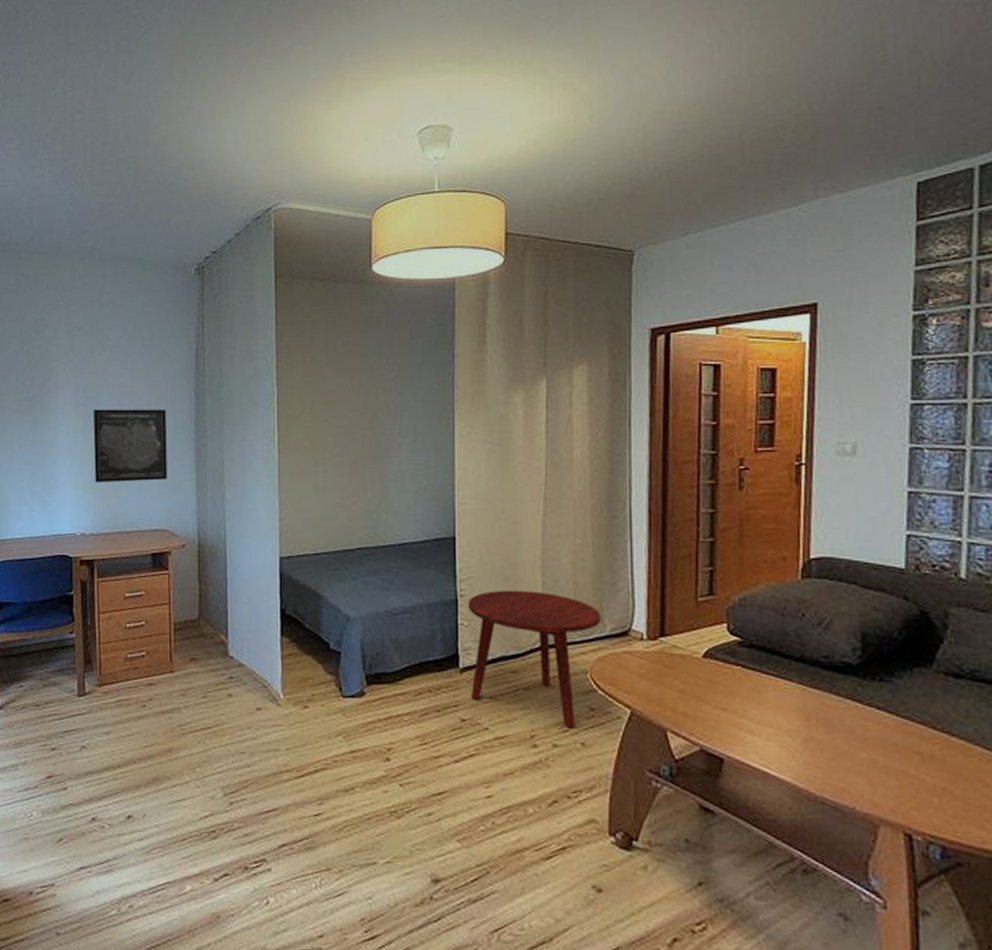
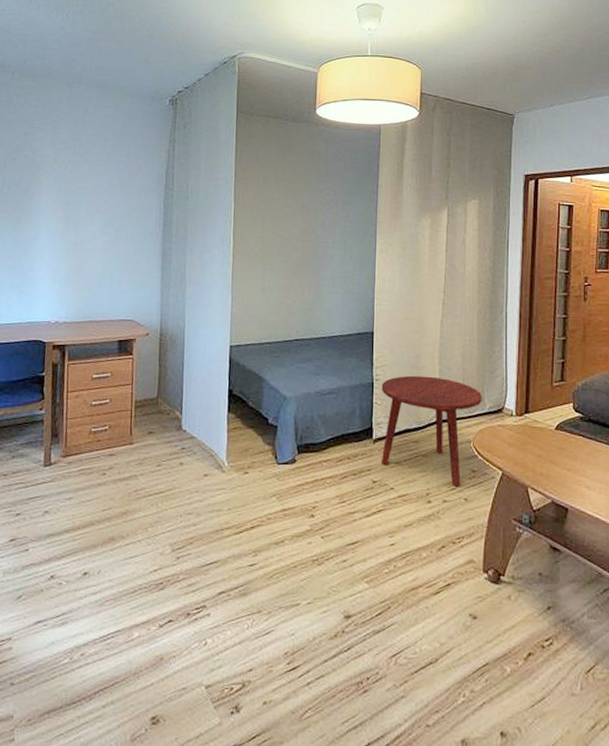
wall art: present [93,409,168,483] -> none [70,214,138,278]

